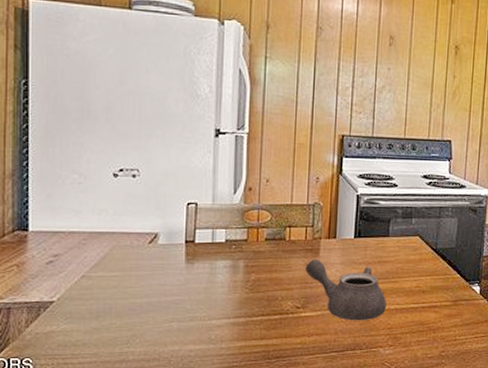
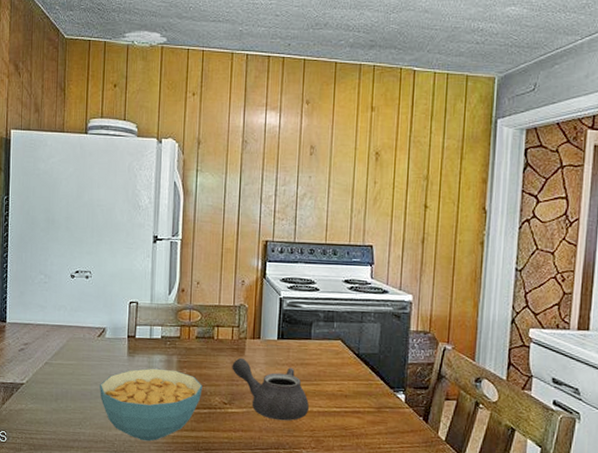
cereal bowl: none [152,275,273,355] -> present [100,368,203,442]

